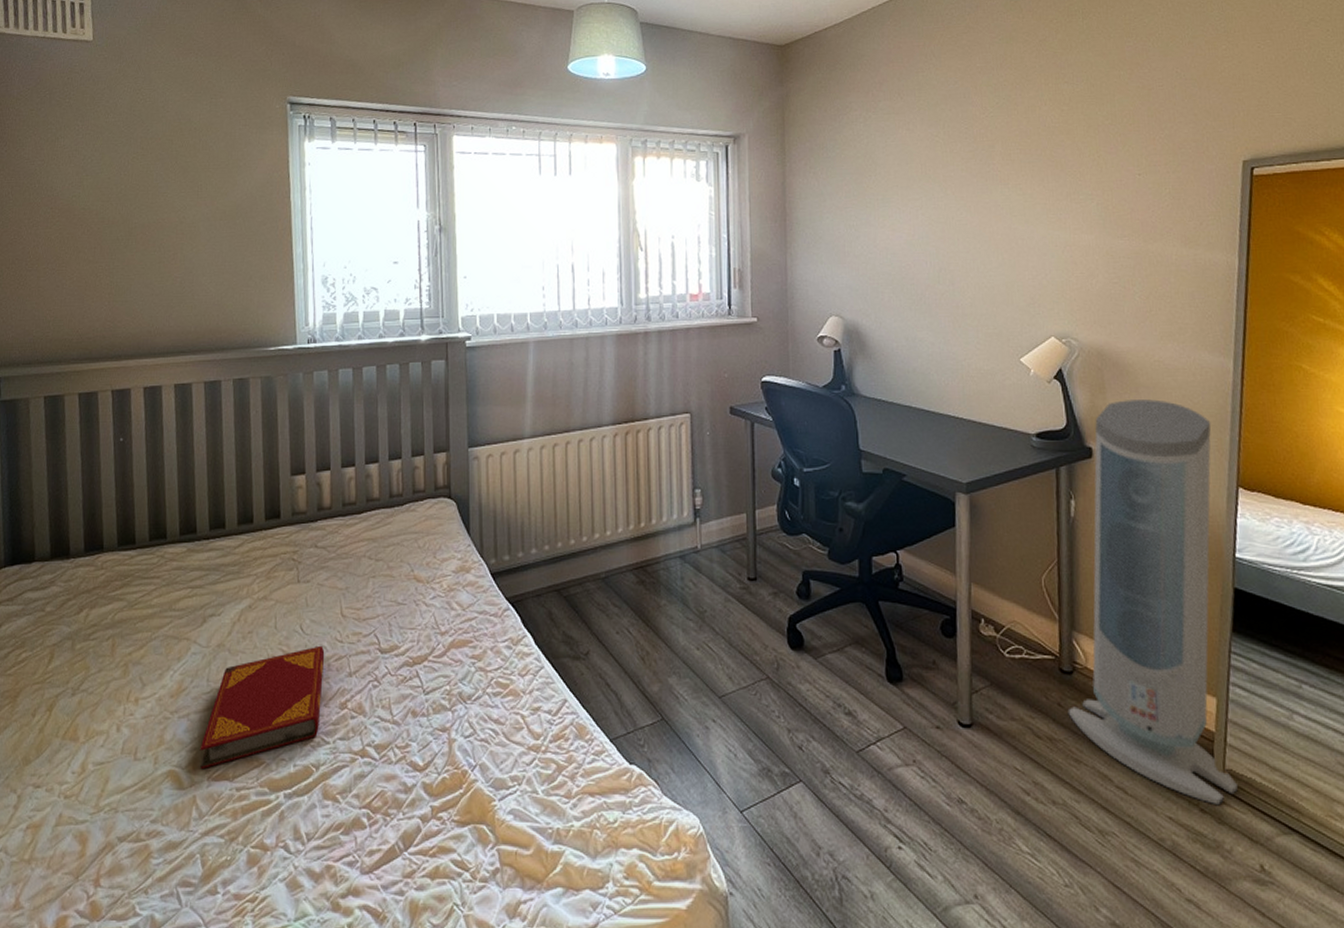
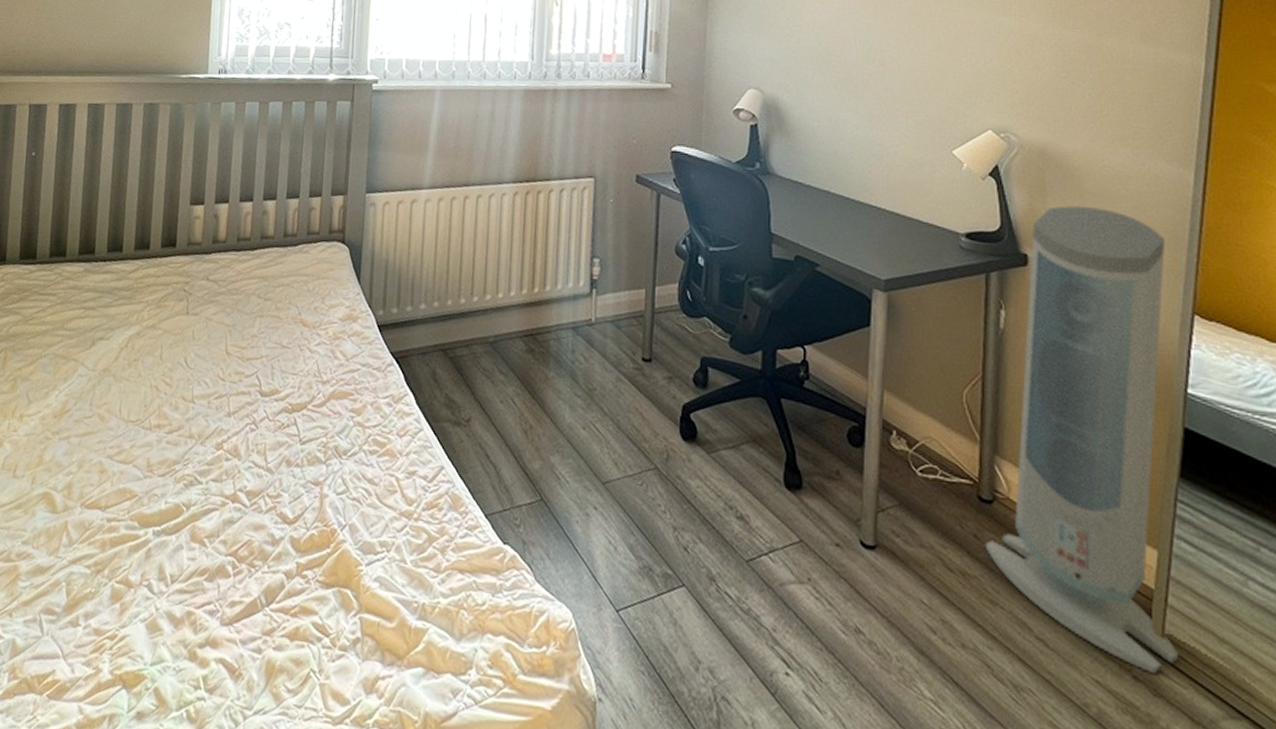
hardback book: present [200,645,325,770] -> none [75,381,207,496]

